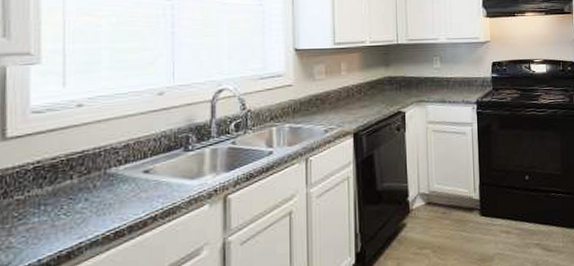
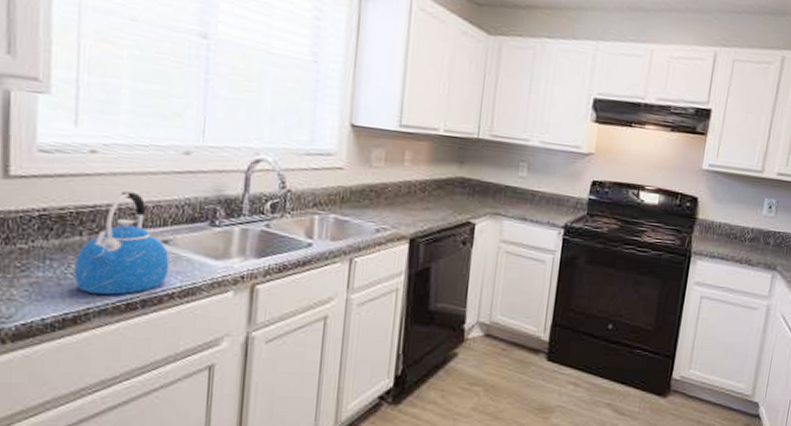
kettle: none [67,134,151,229] -> present [74,191,170,295]

